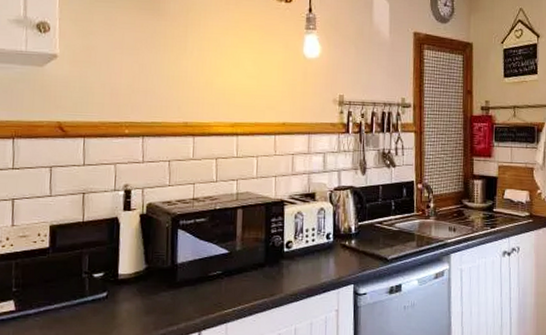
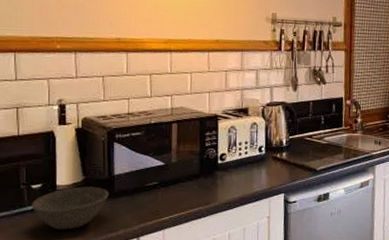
bowl: none [92,275,171,322] -> present [31,186,109,230]

